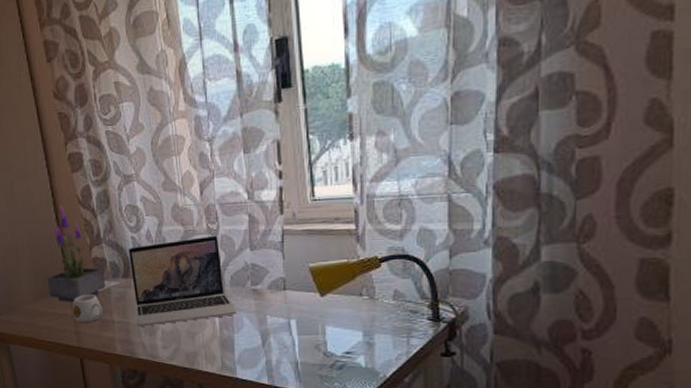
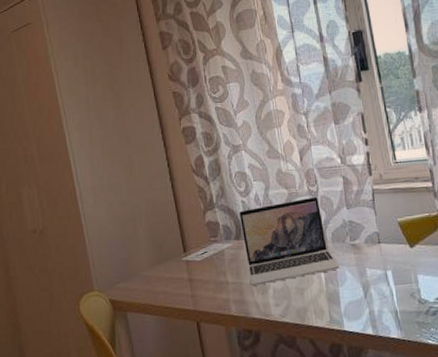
potted plant: present [47,206,106,303] -> none [163,175,220,266]
mug: present [72,294,103,323] -> none [188,257,217,286]

